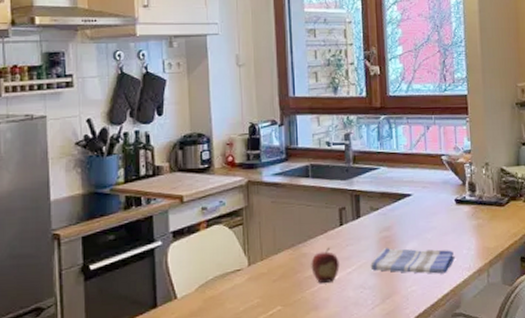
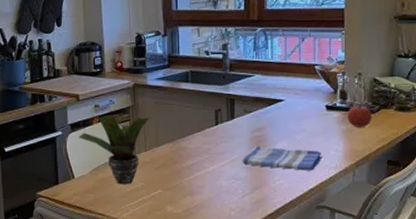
potted plant: none [182,218,266,303] -> present [79,114,150,185]
fruit: present [311,247,340,284] -> none [188,143,214,174]
apple: none [477,194,502,222] -> present [348,102,372,127]

